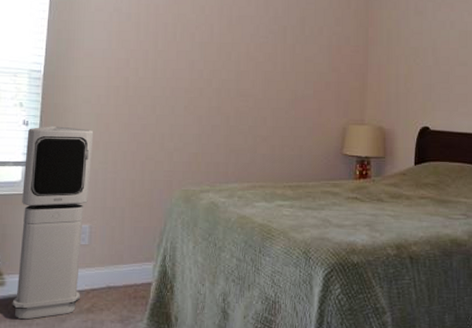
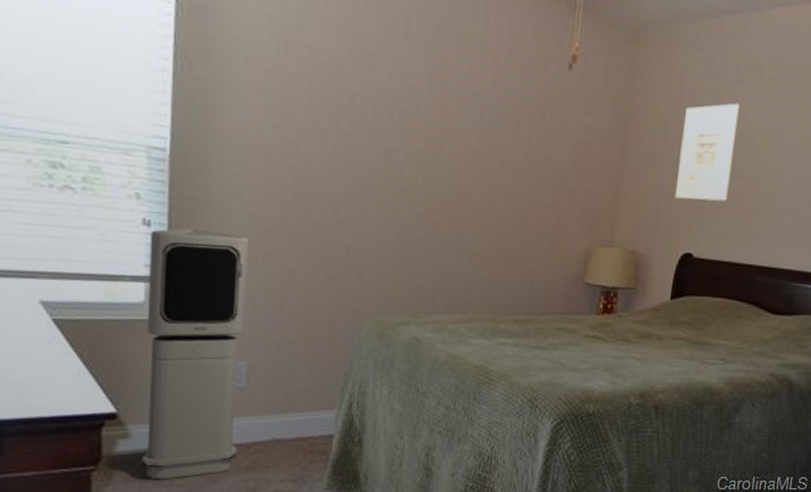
wall art: none [410,8,456,85] -> present [674,103,740,202]

